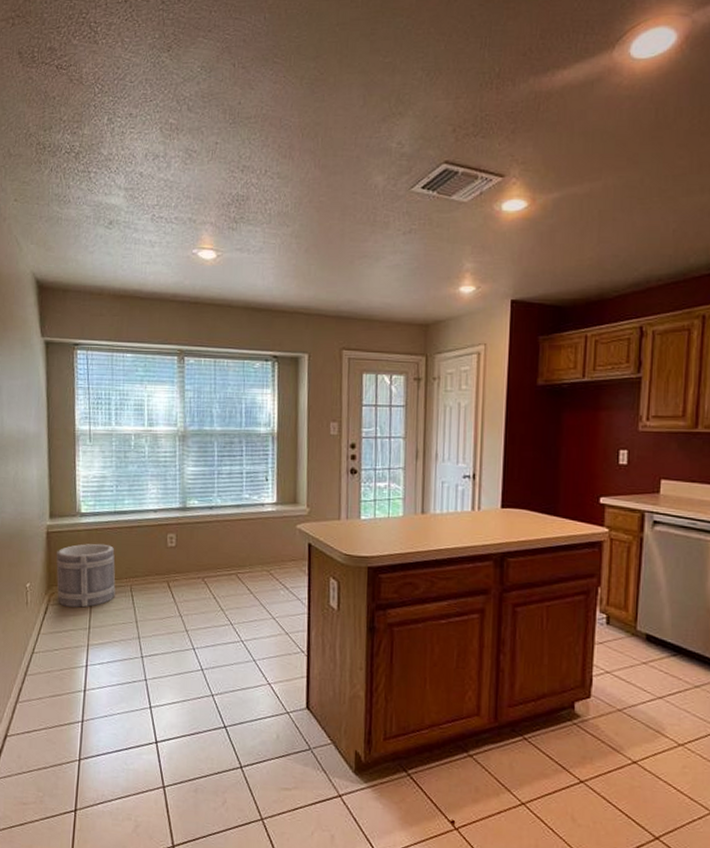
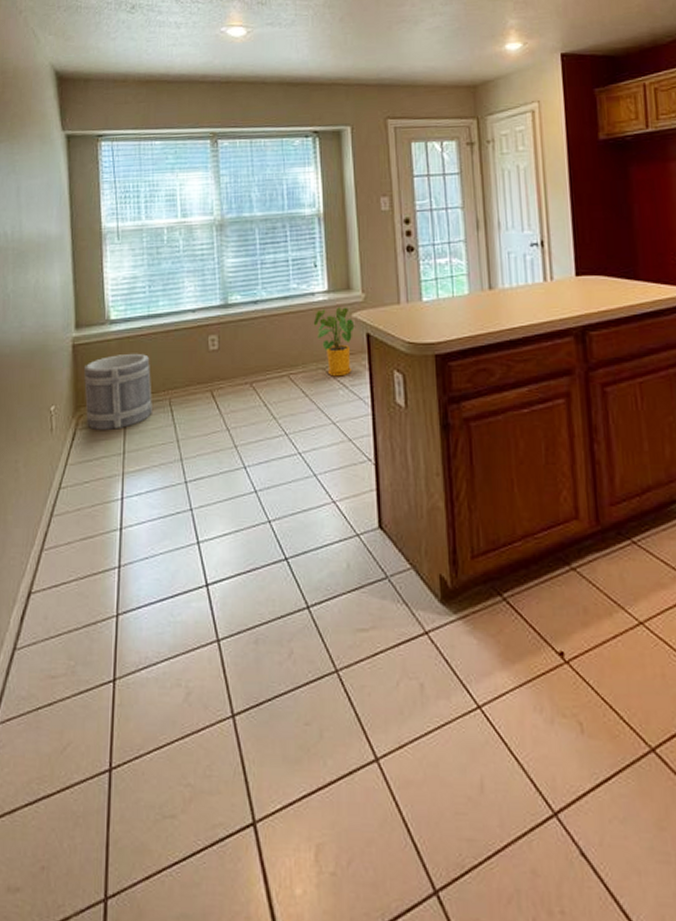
house plant: none [261,518,300,579] -> present [313,307,356,377]

